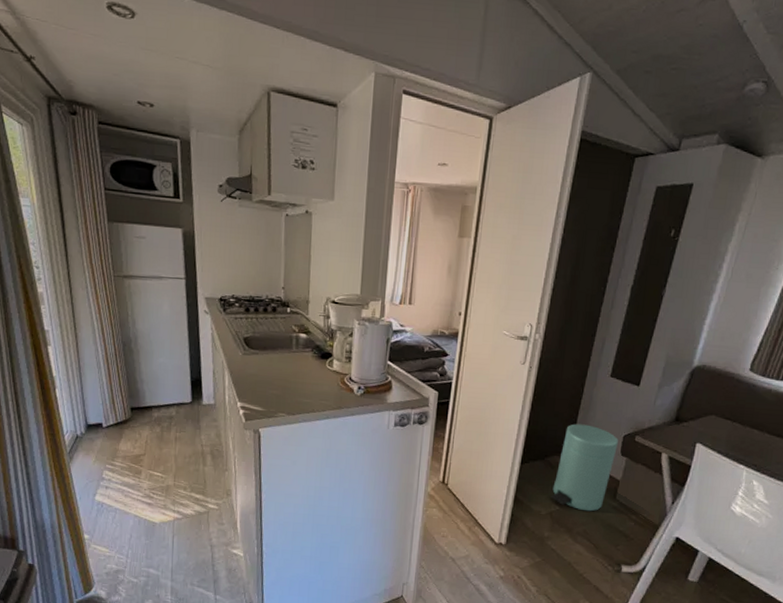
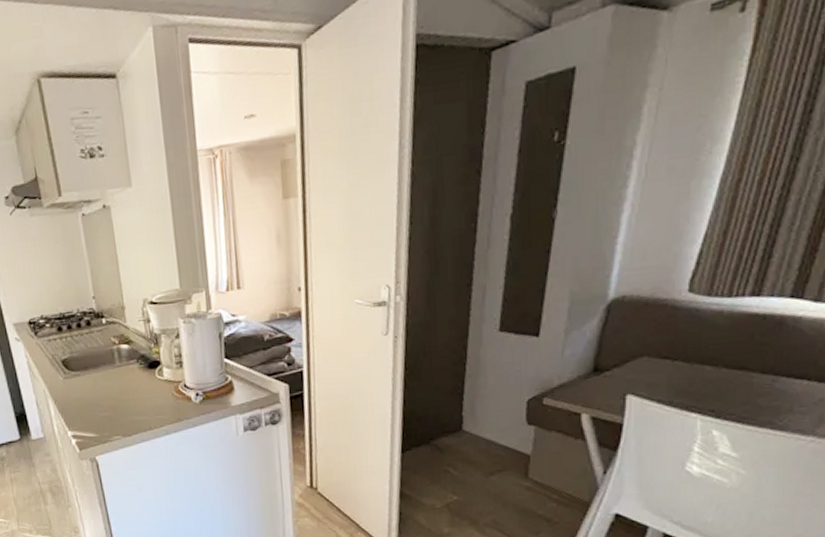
trash can: present [550,423,618,512] -> none [444,393,521,498]

